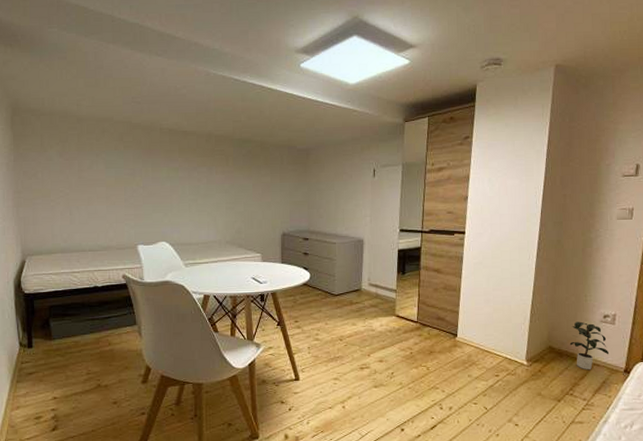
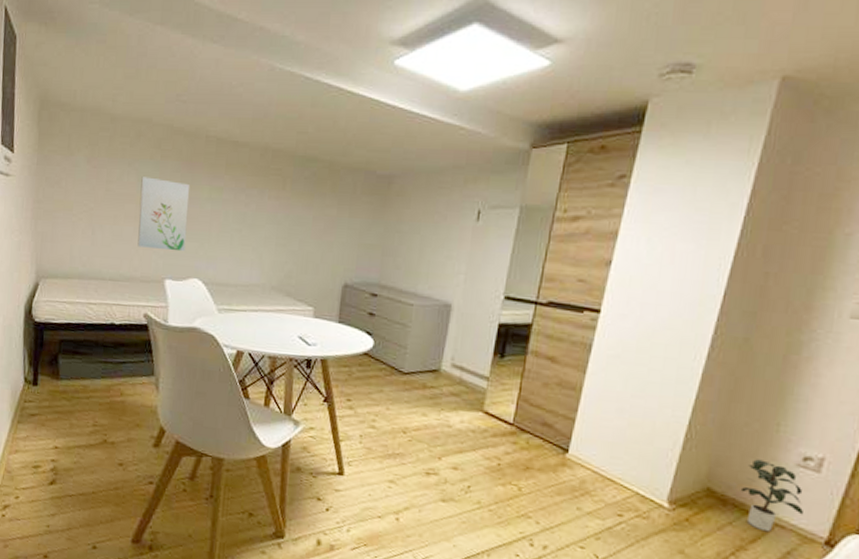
wall art: none [109,164,152,222] -> present [137,176,190,252]

